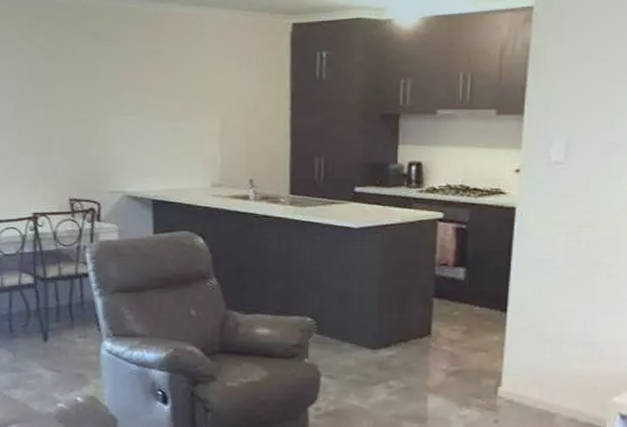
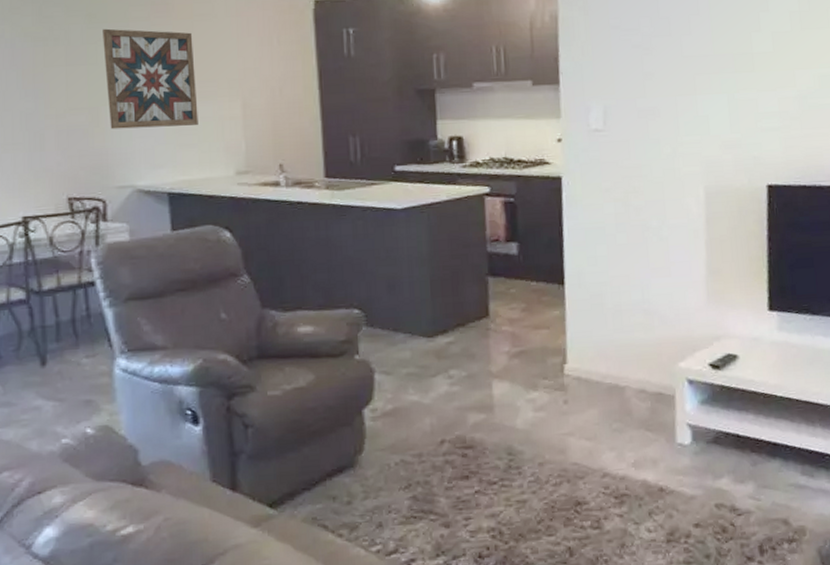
wall art: none [103,46,182,140] -> present [102,28,198,130]

